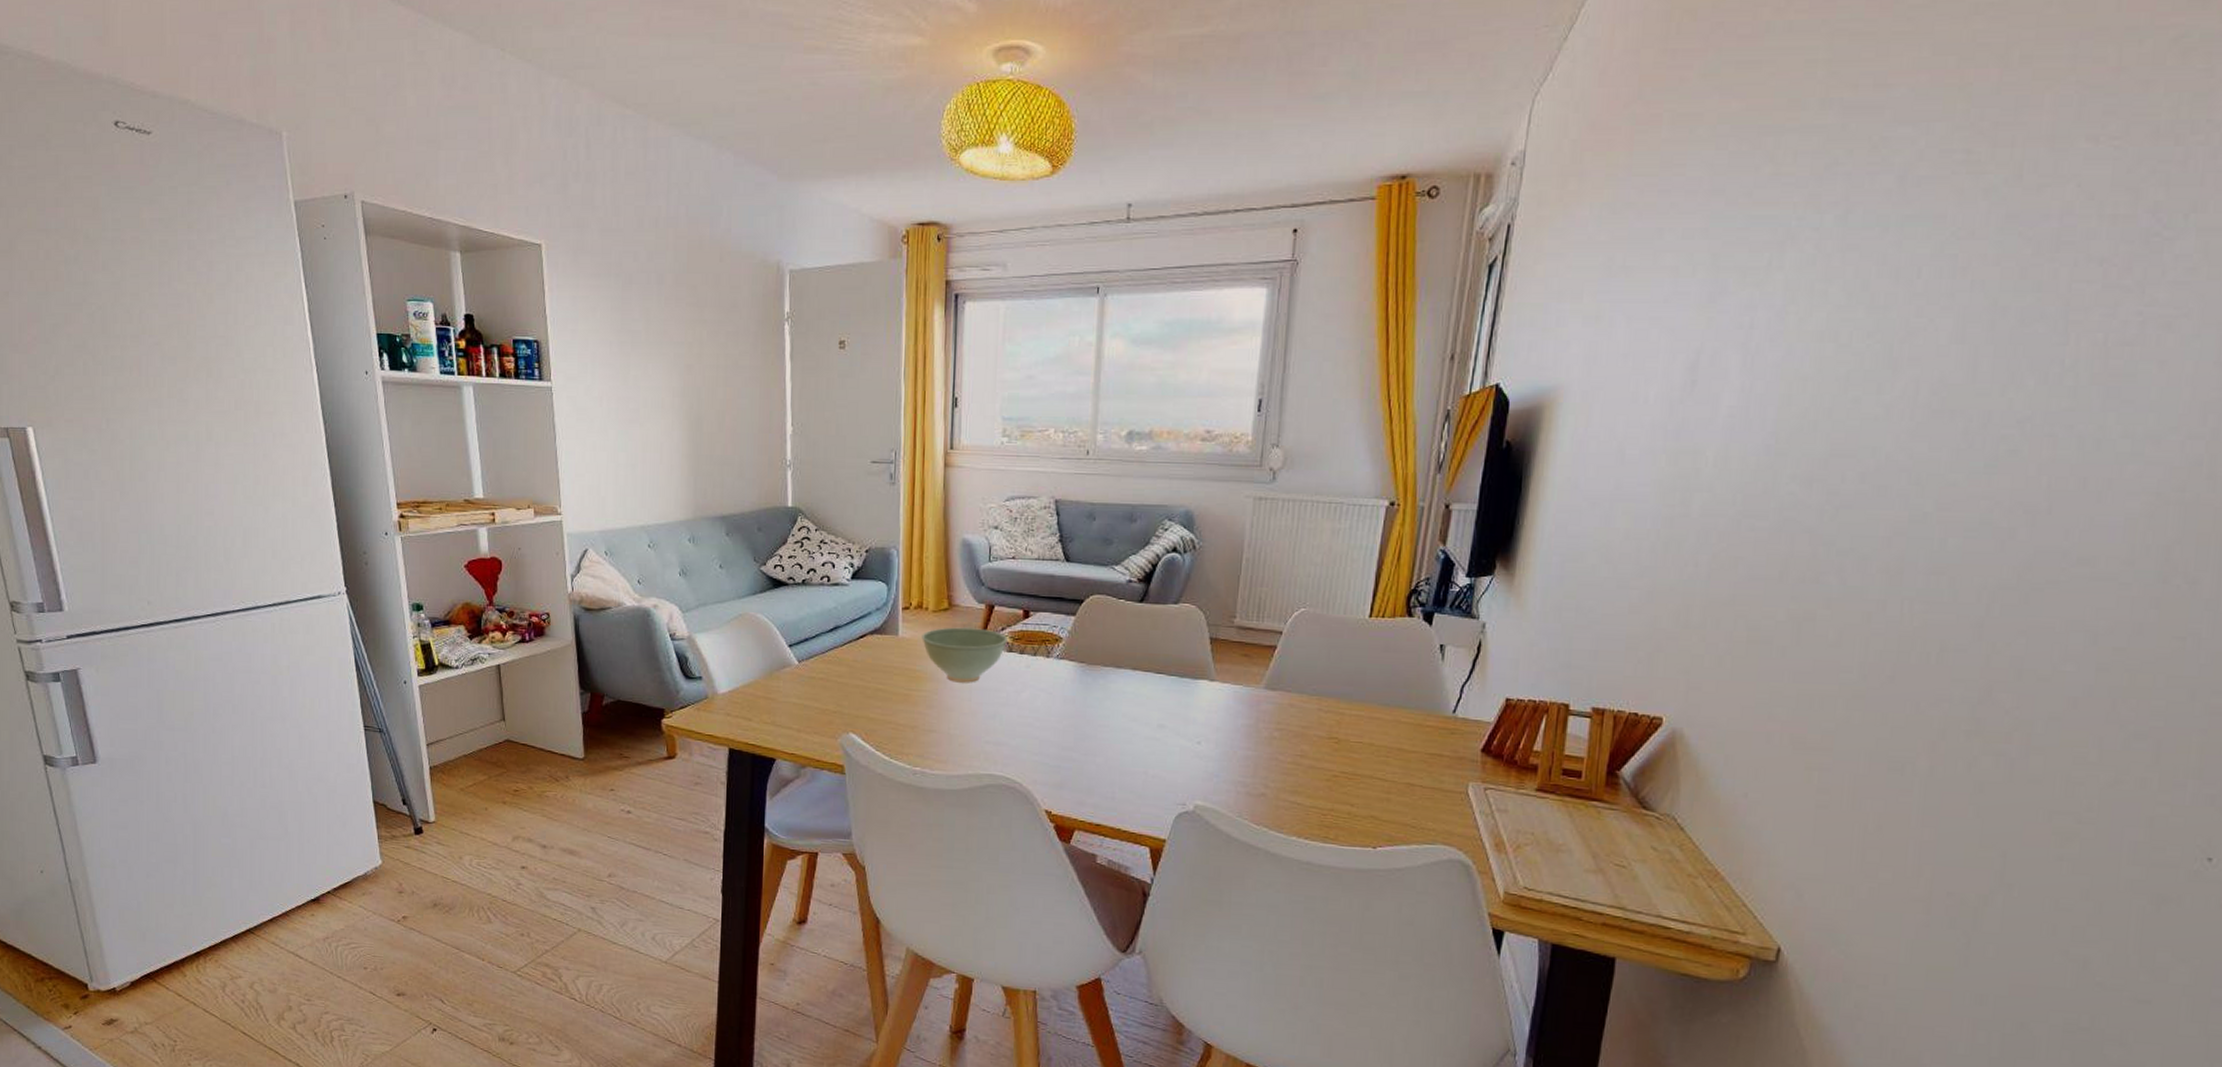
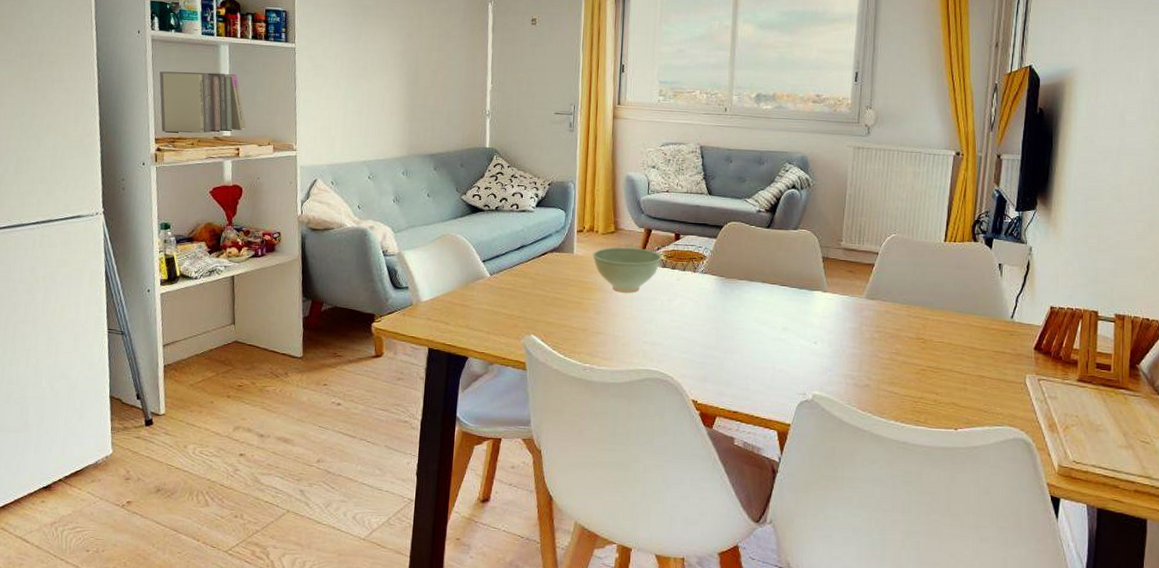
books: none [395,420,501,496] -> present [159,71,246,133]

